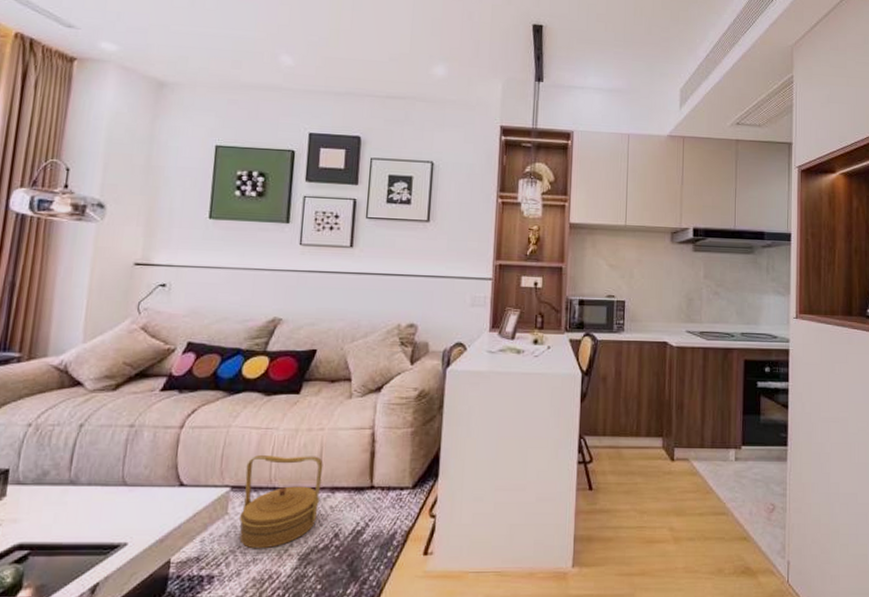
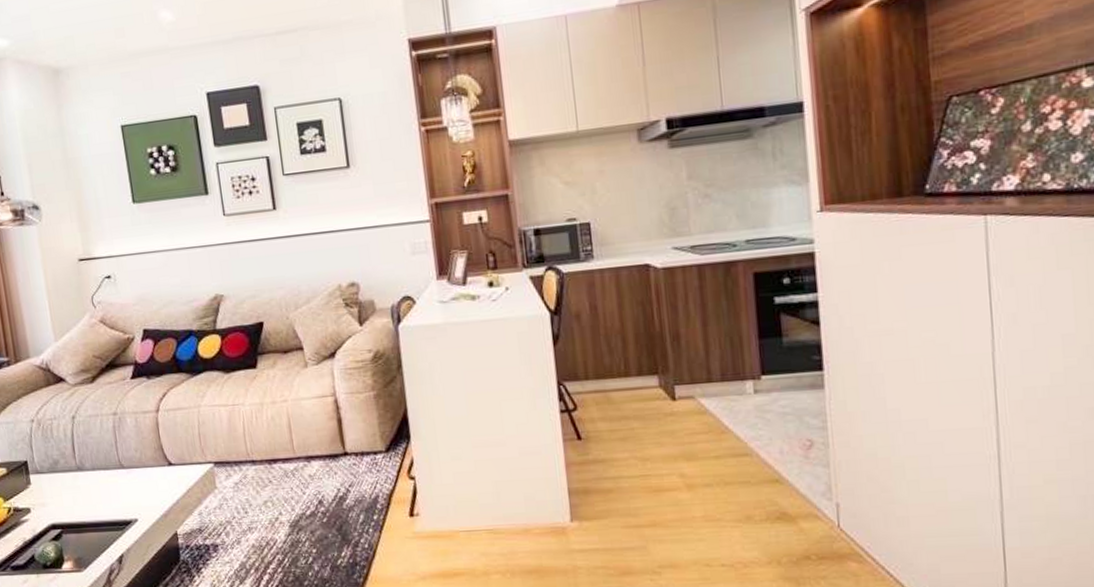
basket: present [239,455,323,549] -> none [223,427,299,519]

